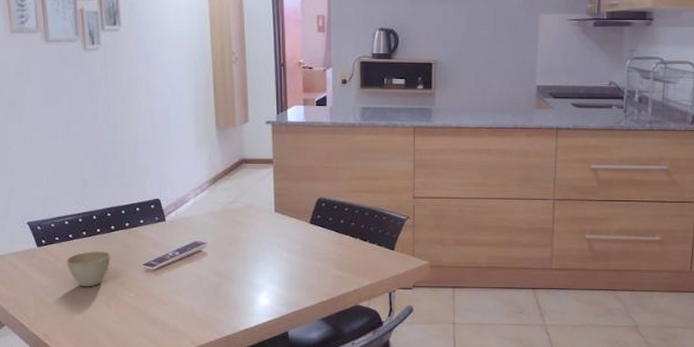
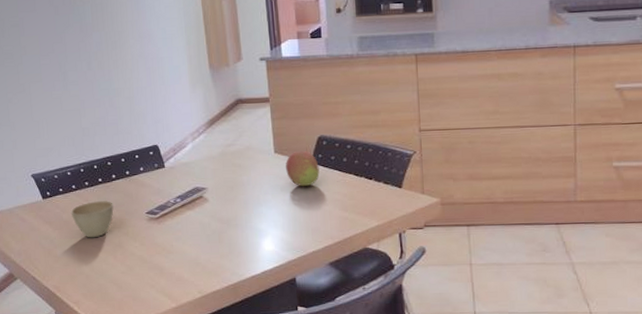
fruit: none [285,212,317,246] -> present [286,151,320,187]

